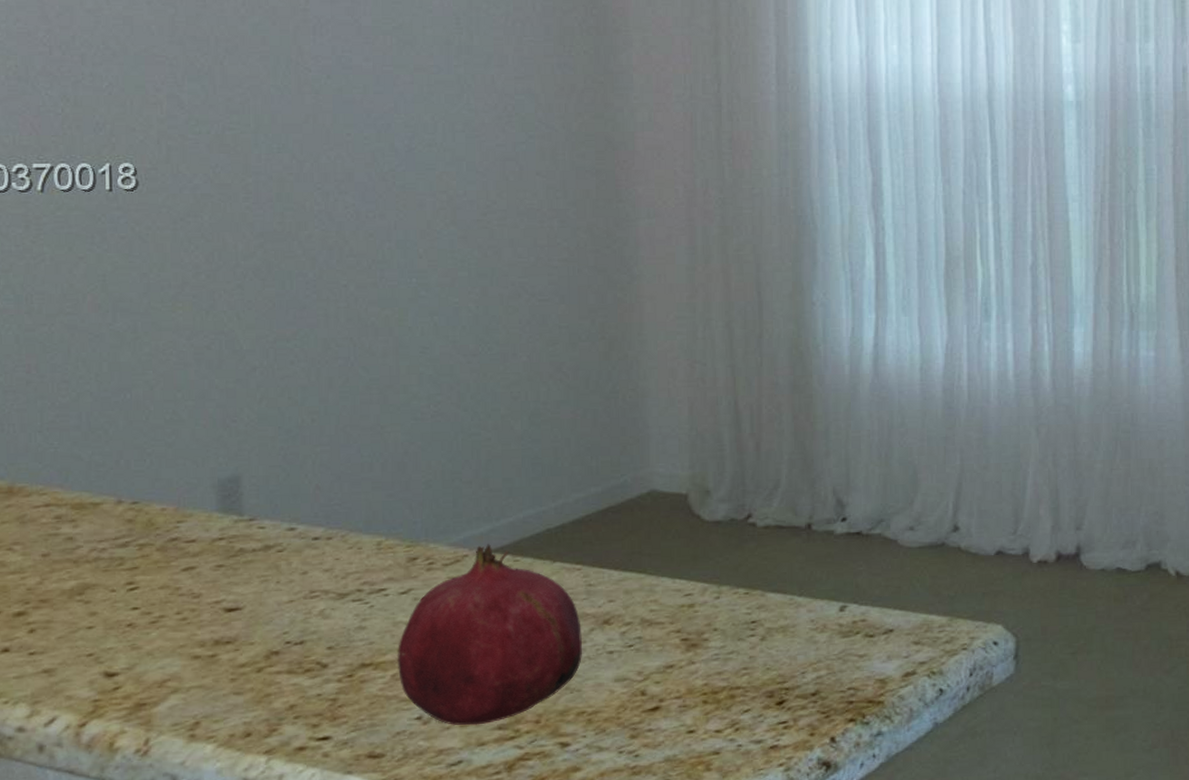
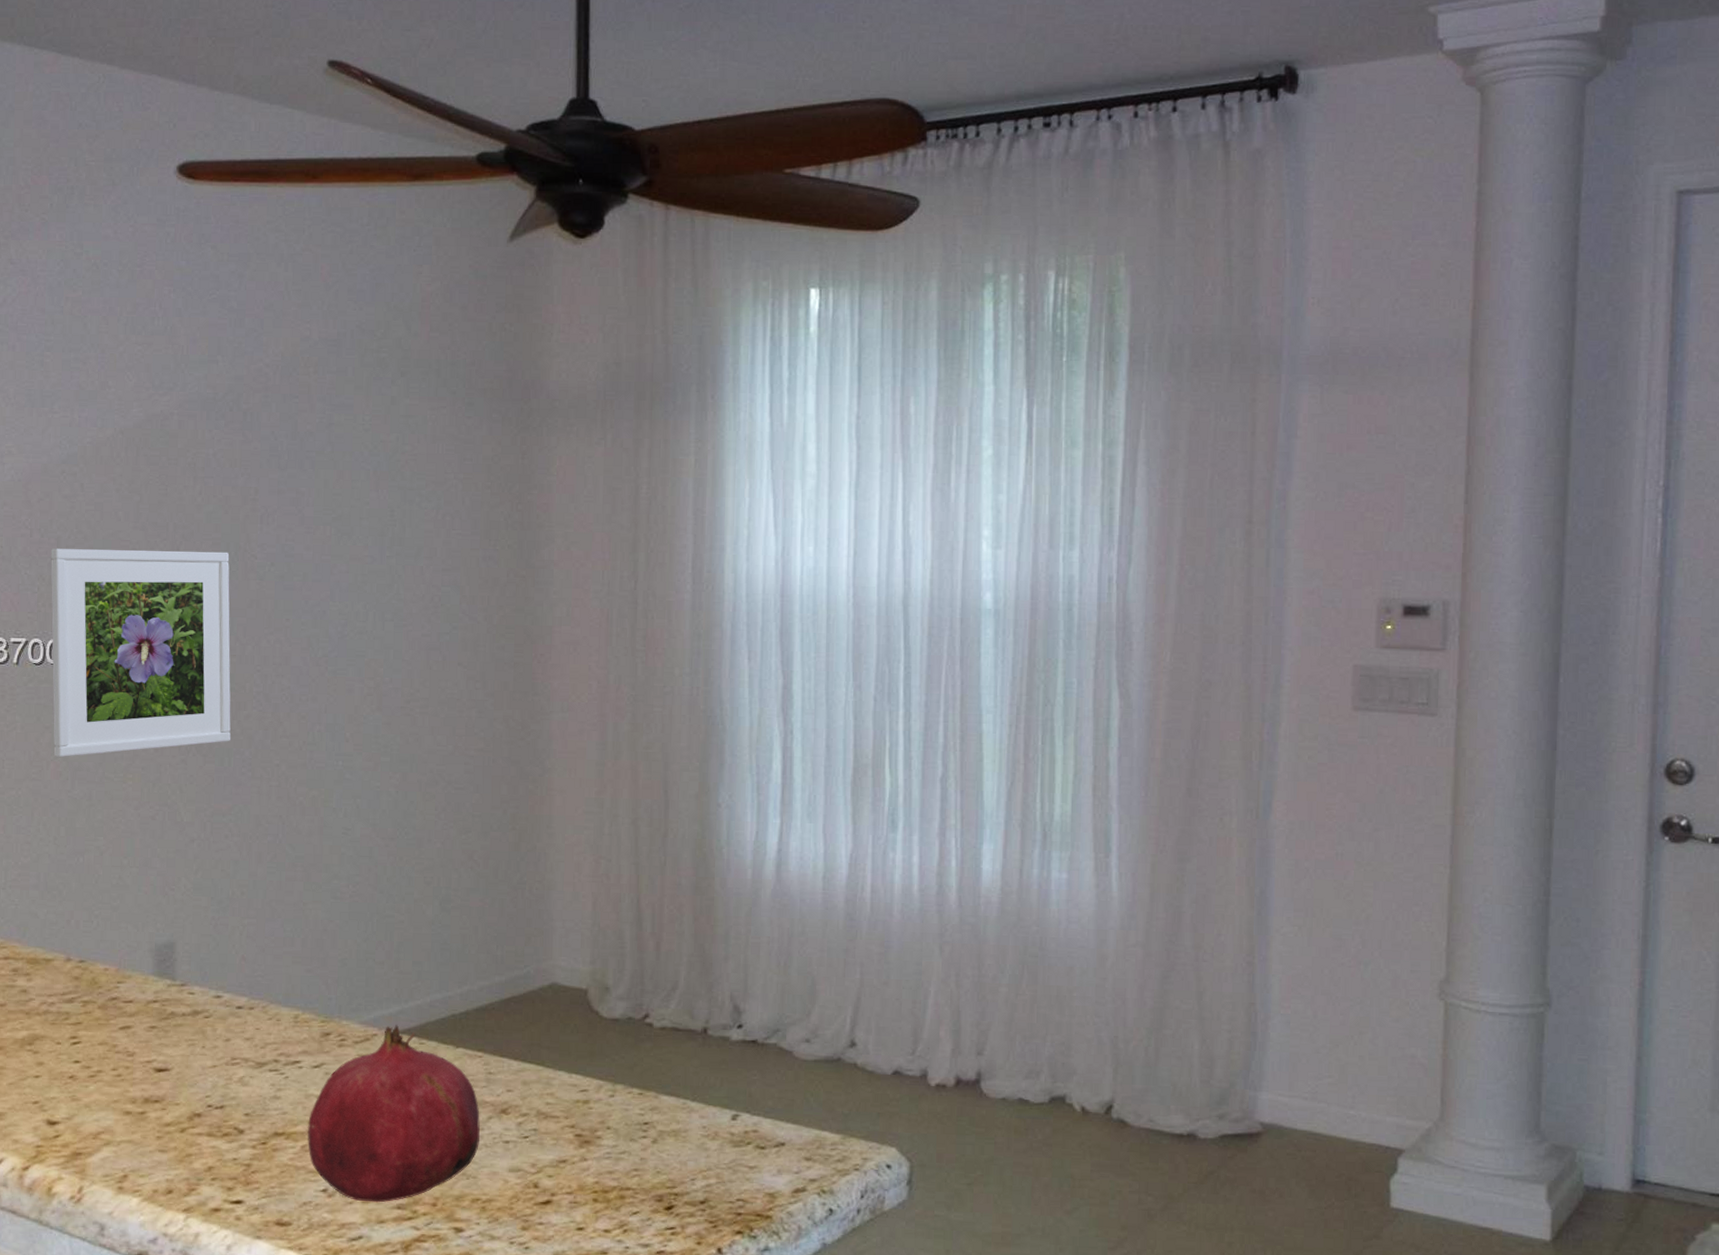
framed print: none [75,65,291,289] -> present [50,549,231,758]

